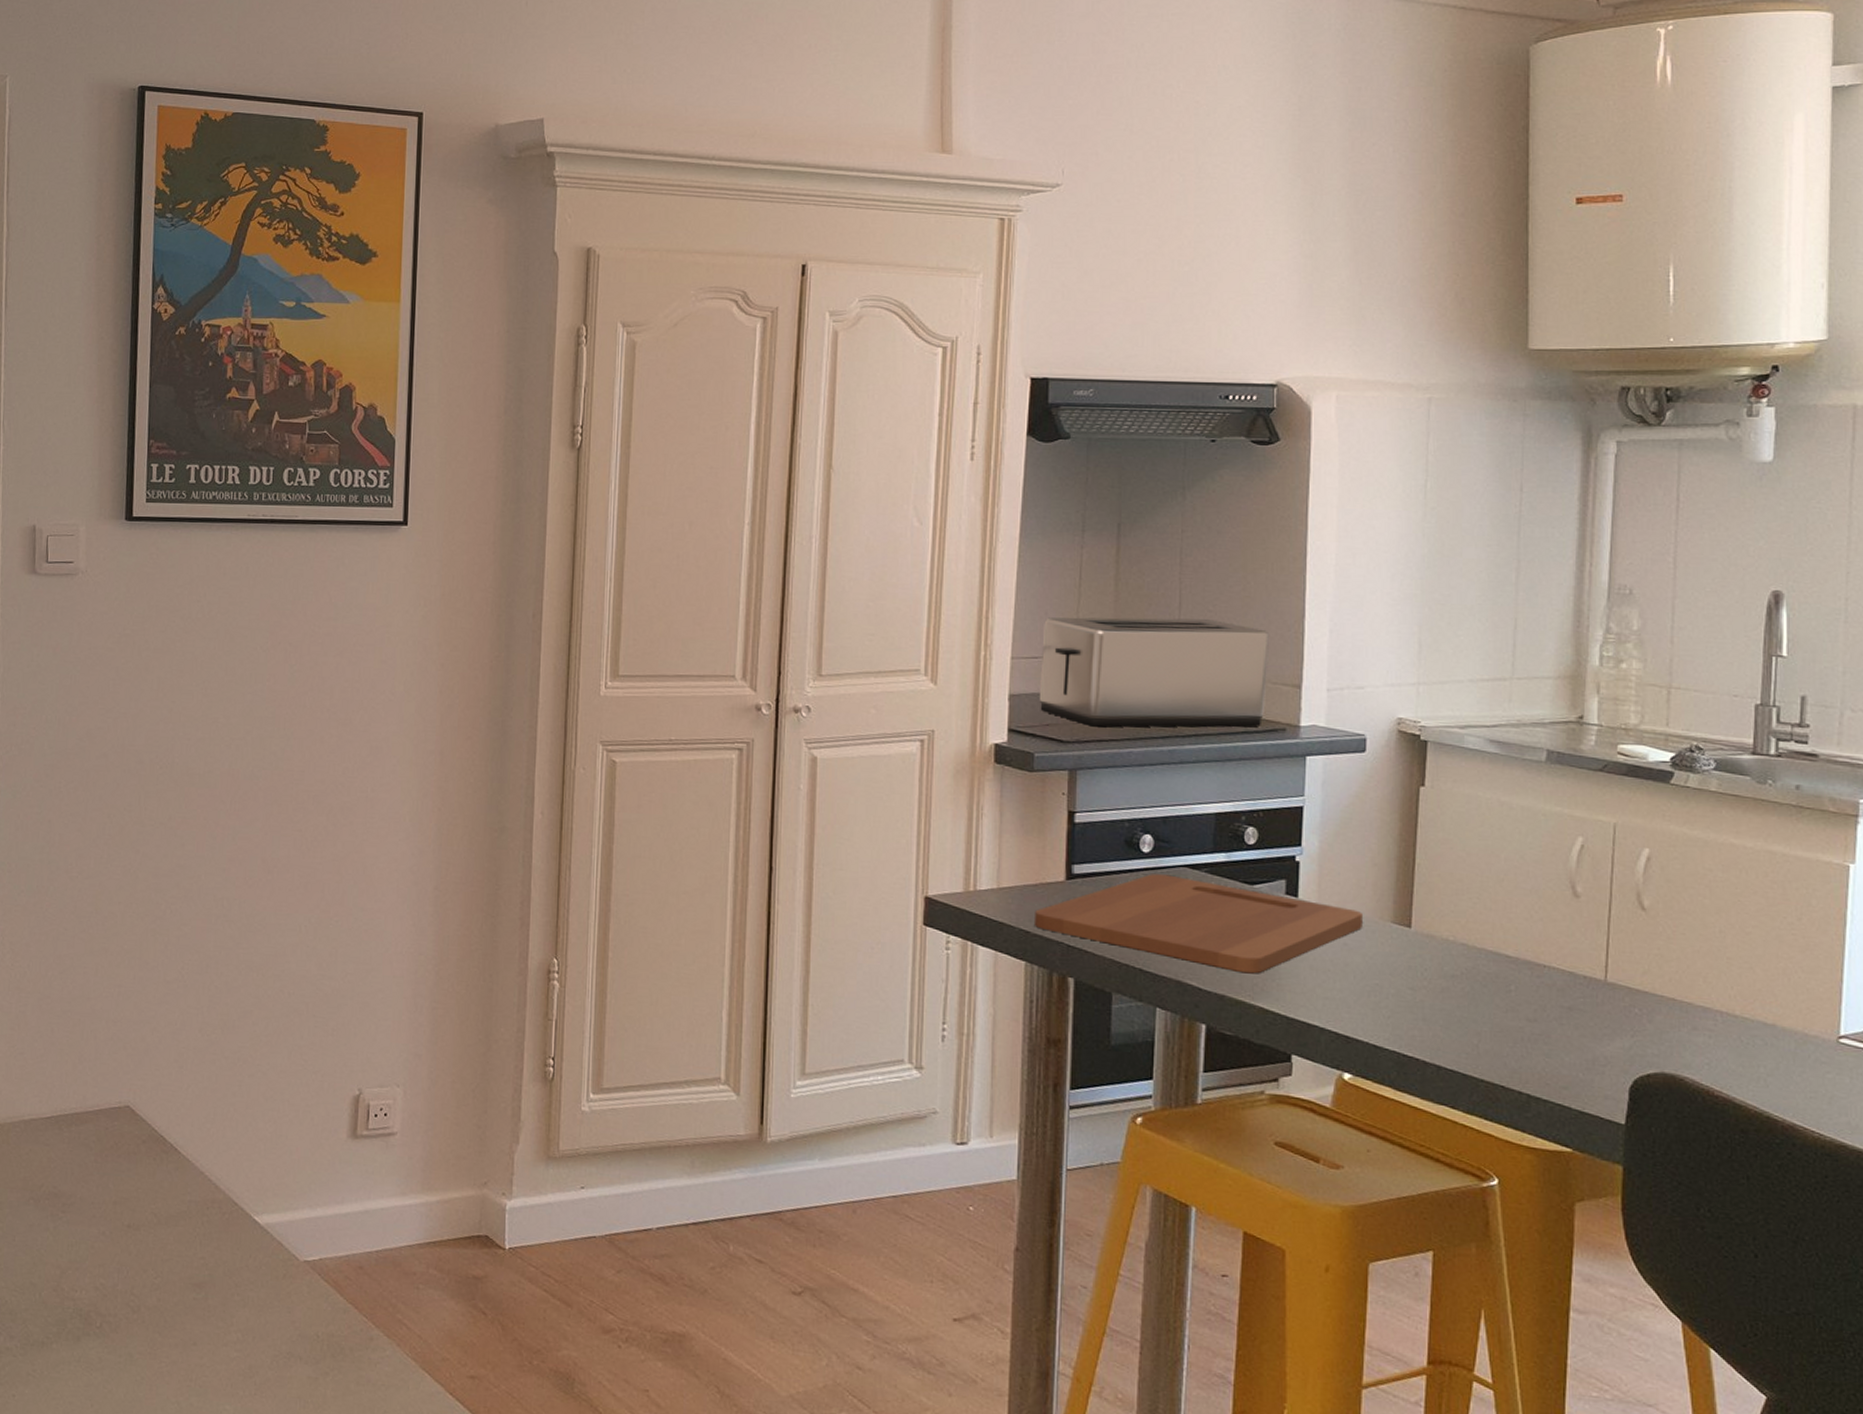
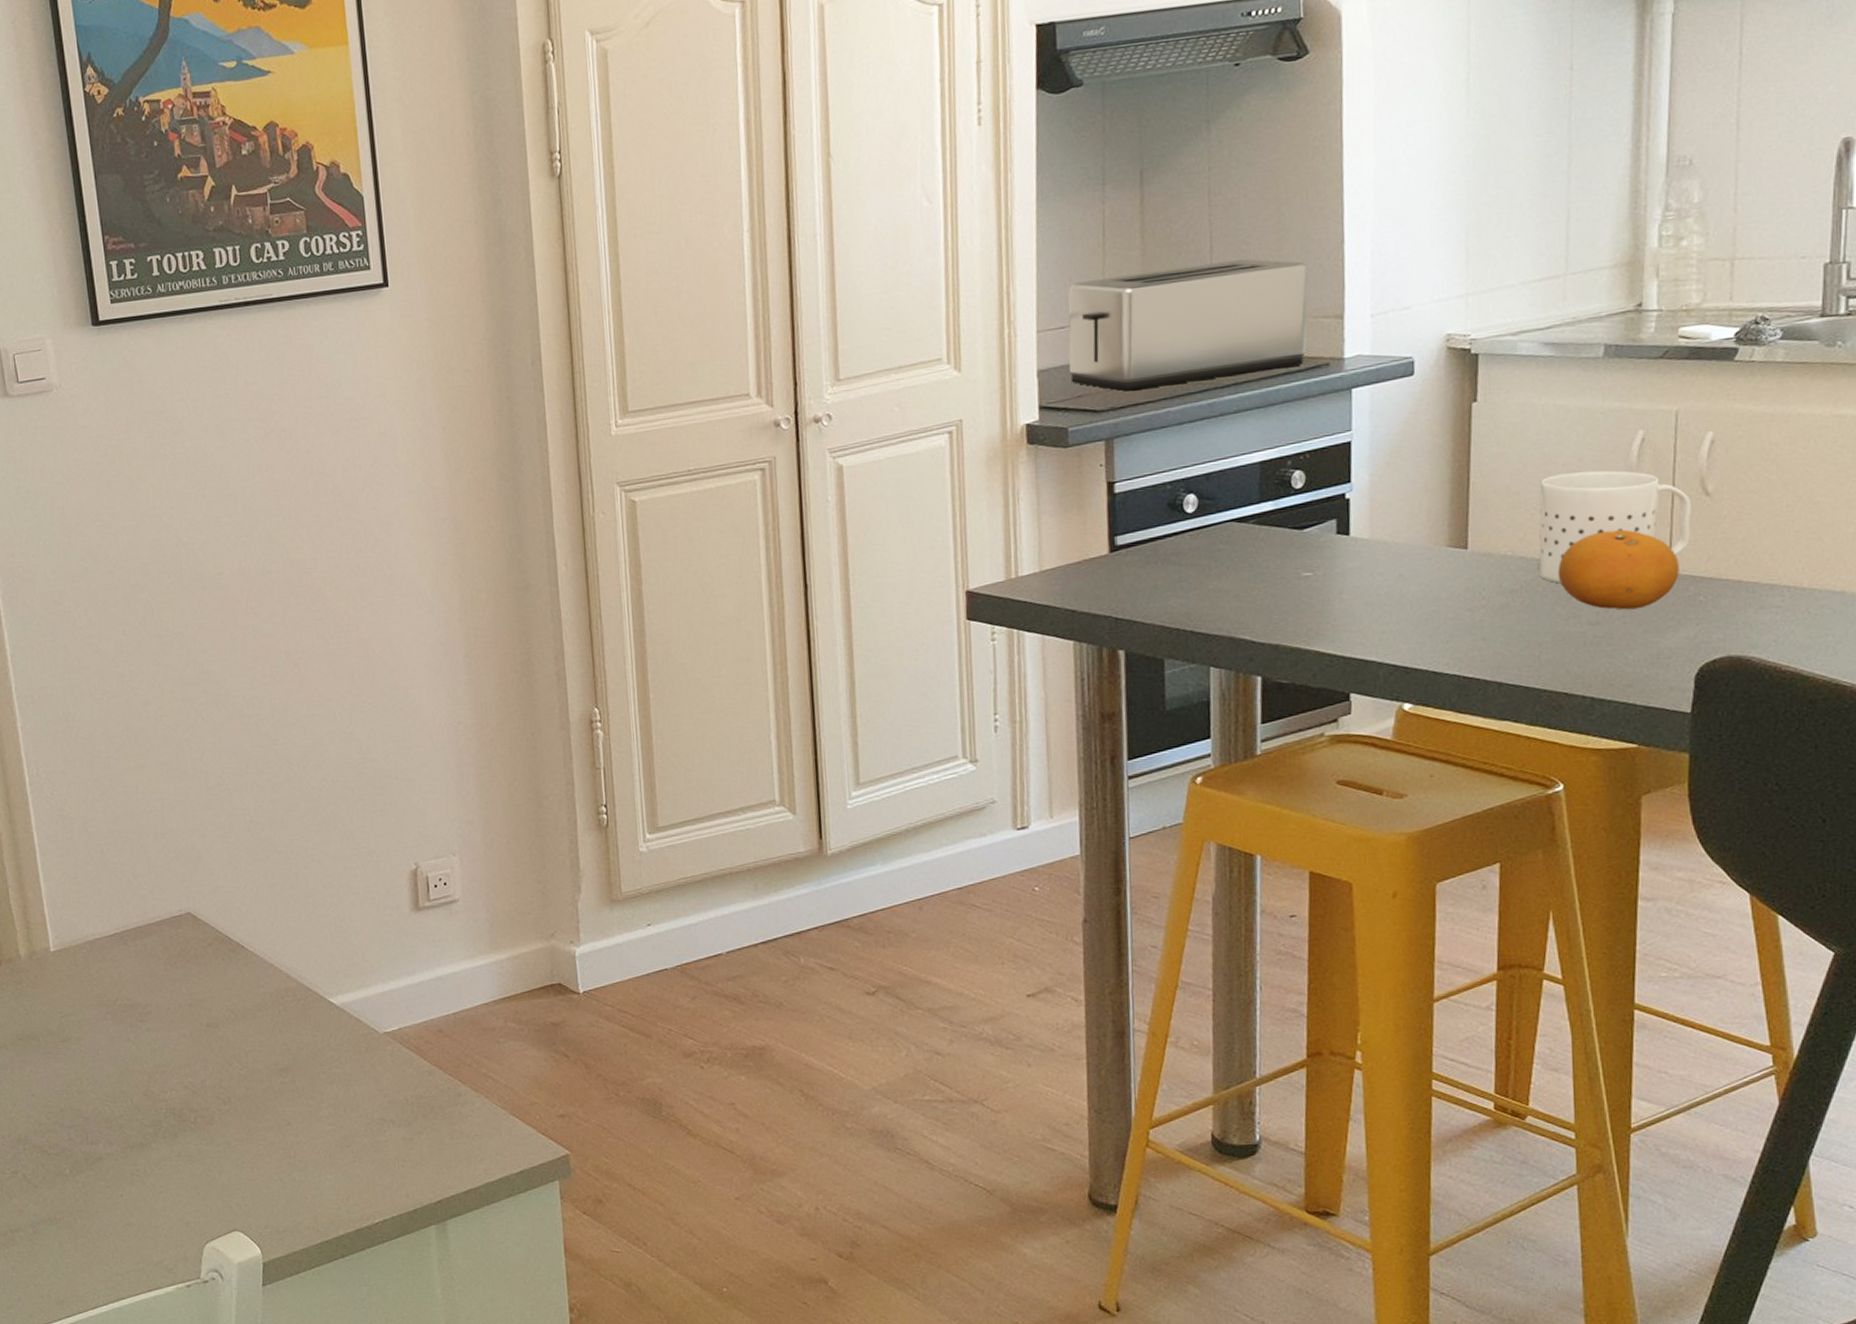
cutting board: present [1035,874,1364,974] -> none [1080,532,1418,620]
mug: none [1479,868,1627,976] -> present [1538,470,1691,584]
fruit: none [1497,930,1615,1012] -> present [1557,529,1679,610]

